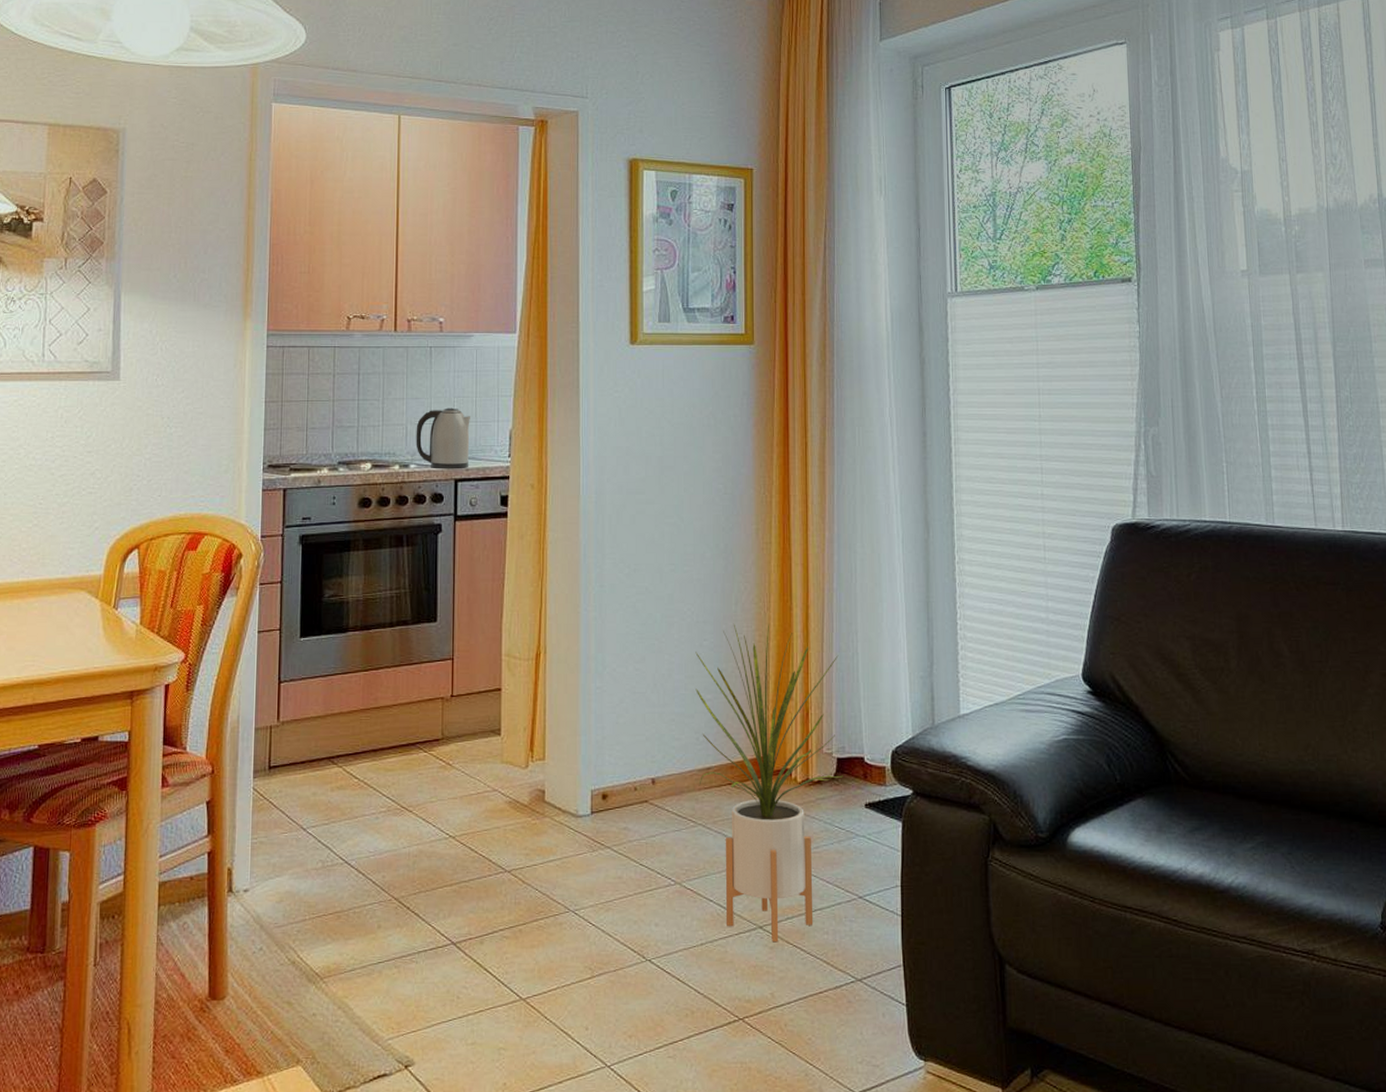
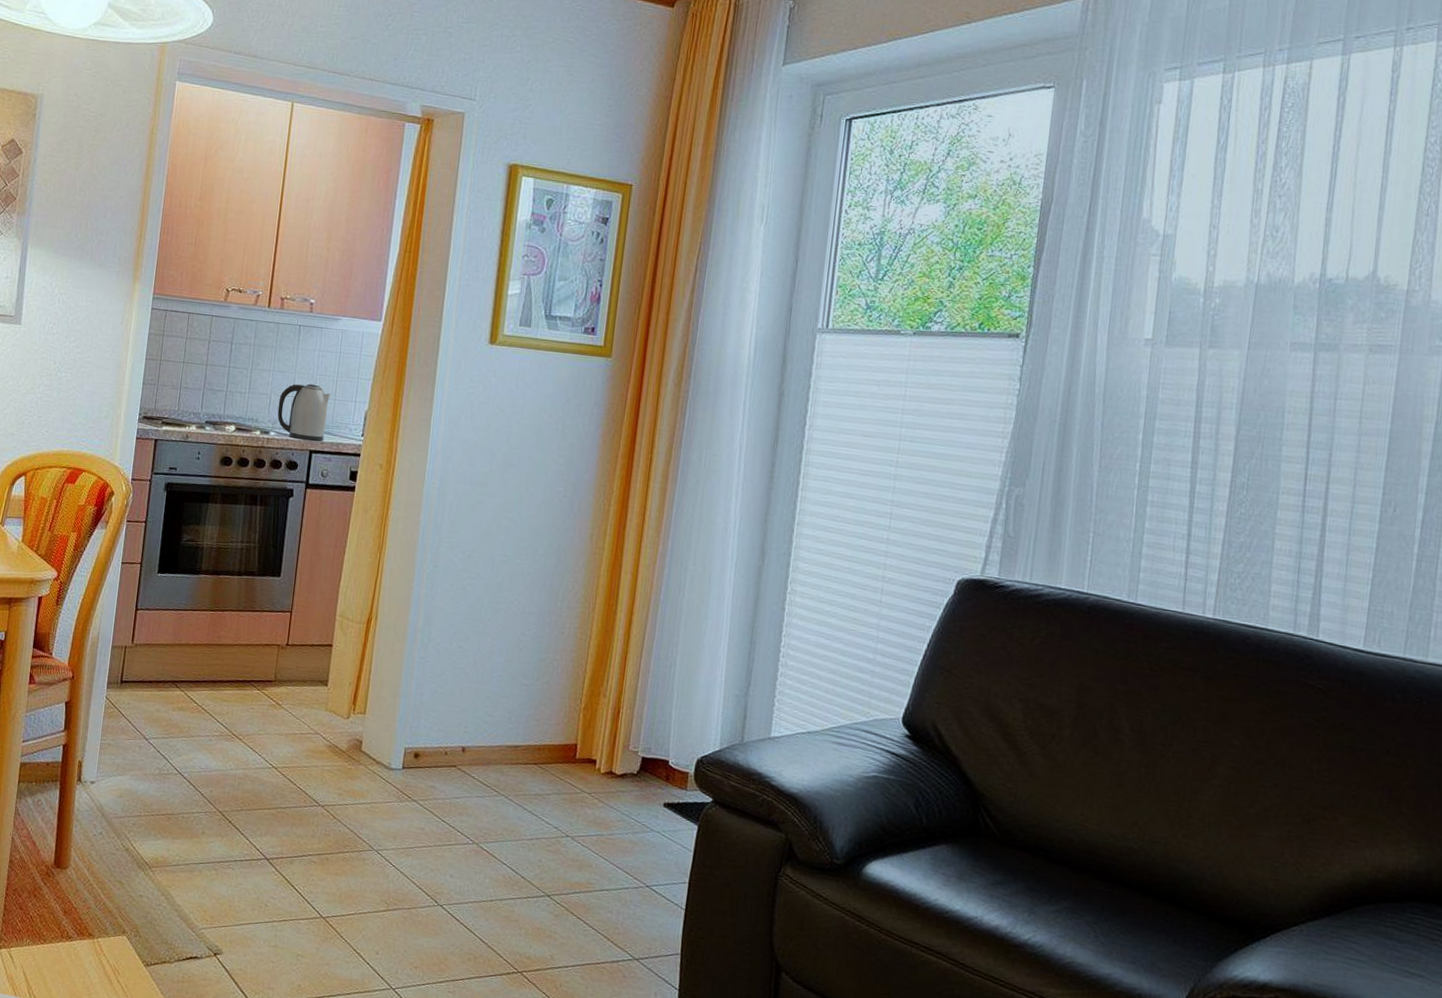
house plant: present [695,624,843,943] -> none [505,619,657,912]

